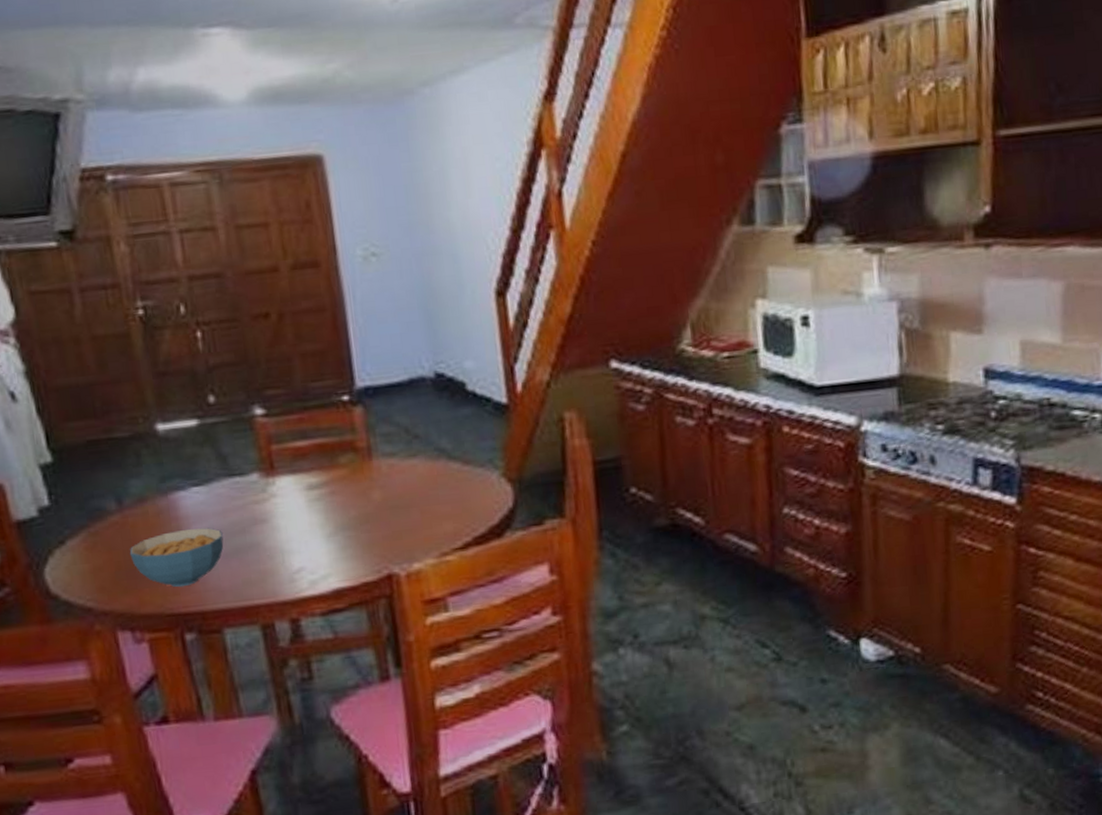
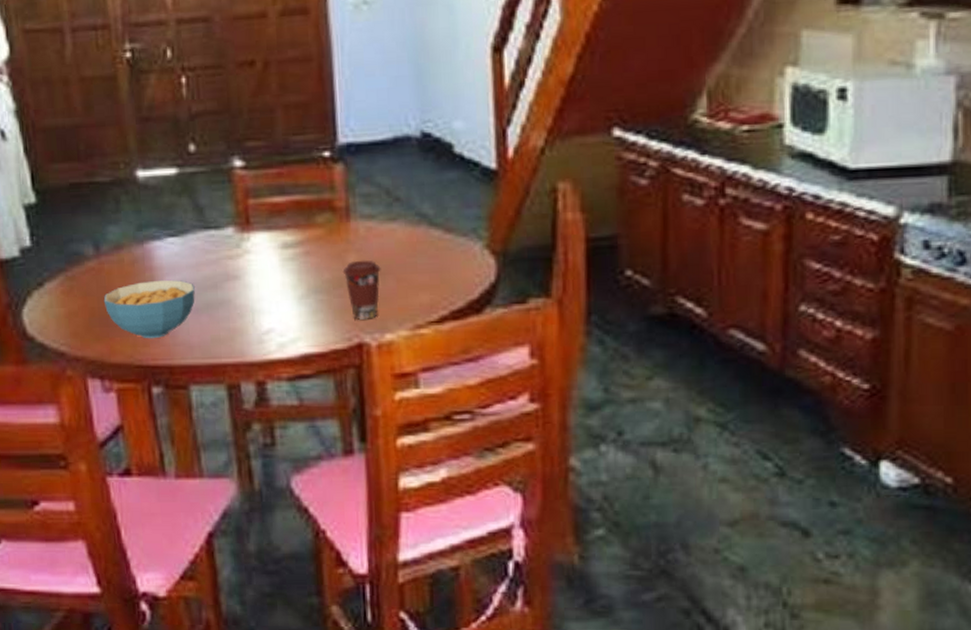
coffee cup: none [368,494,406,552] -> present [342,259,381,320]

